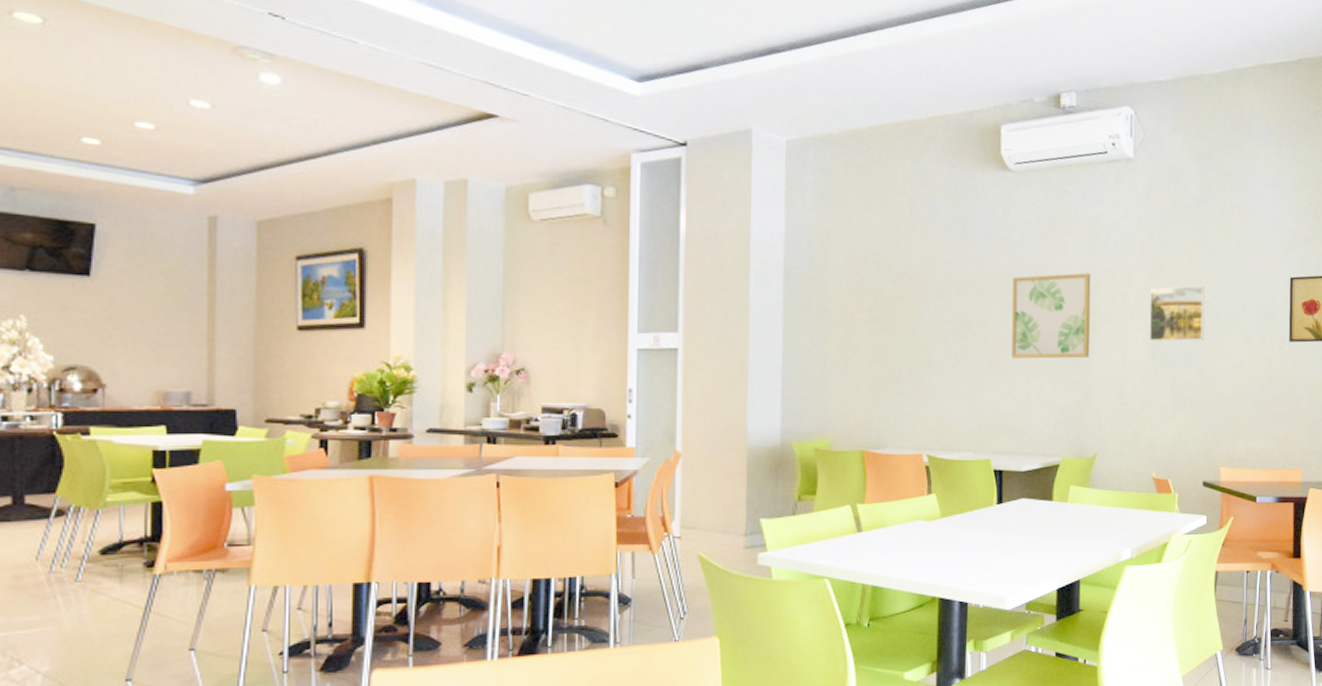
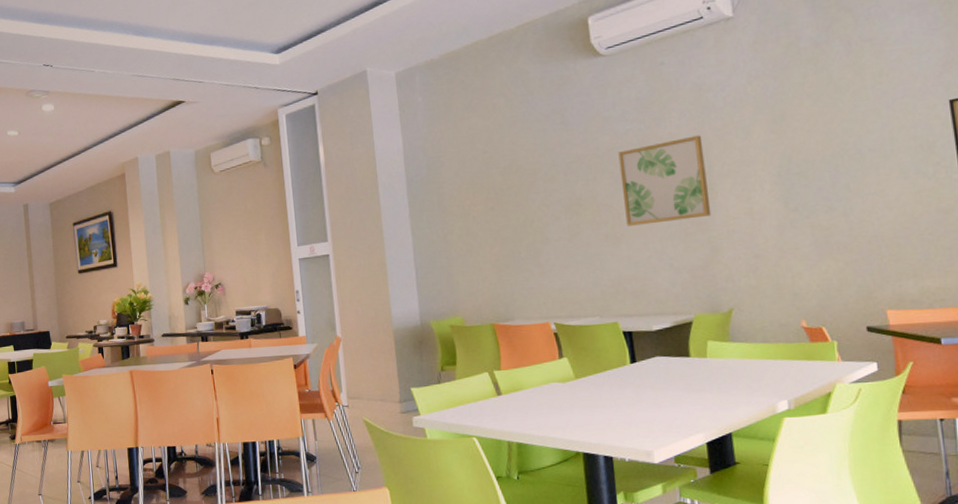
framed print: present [1149,285,1205,342] -> none [772,126,845,191]

